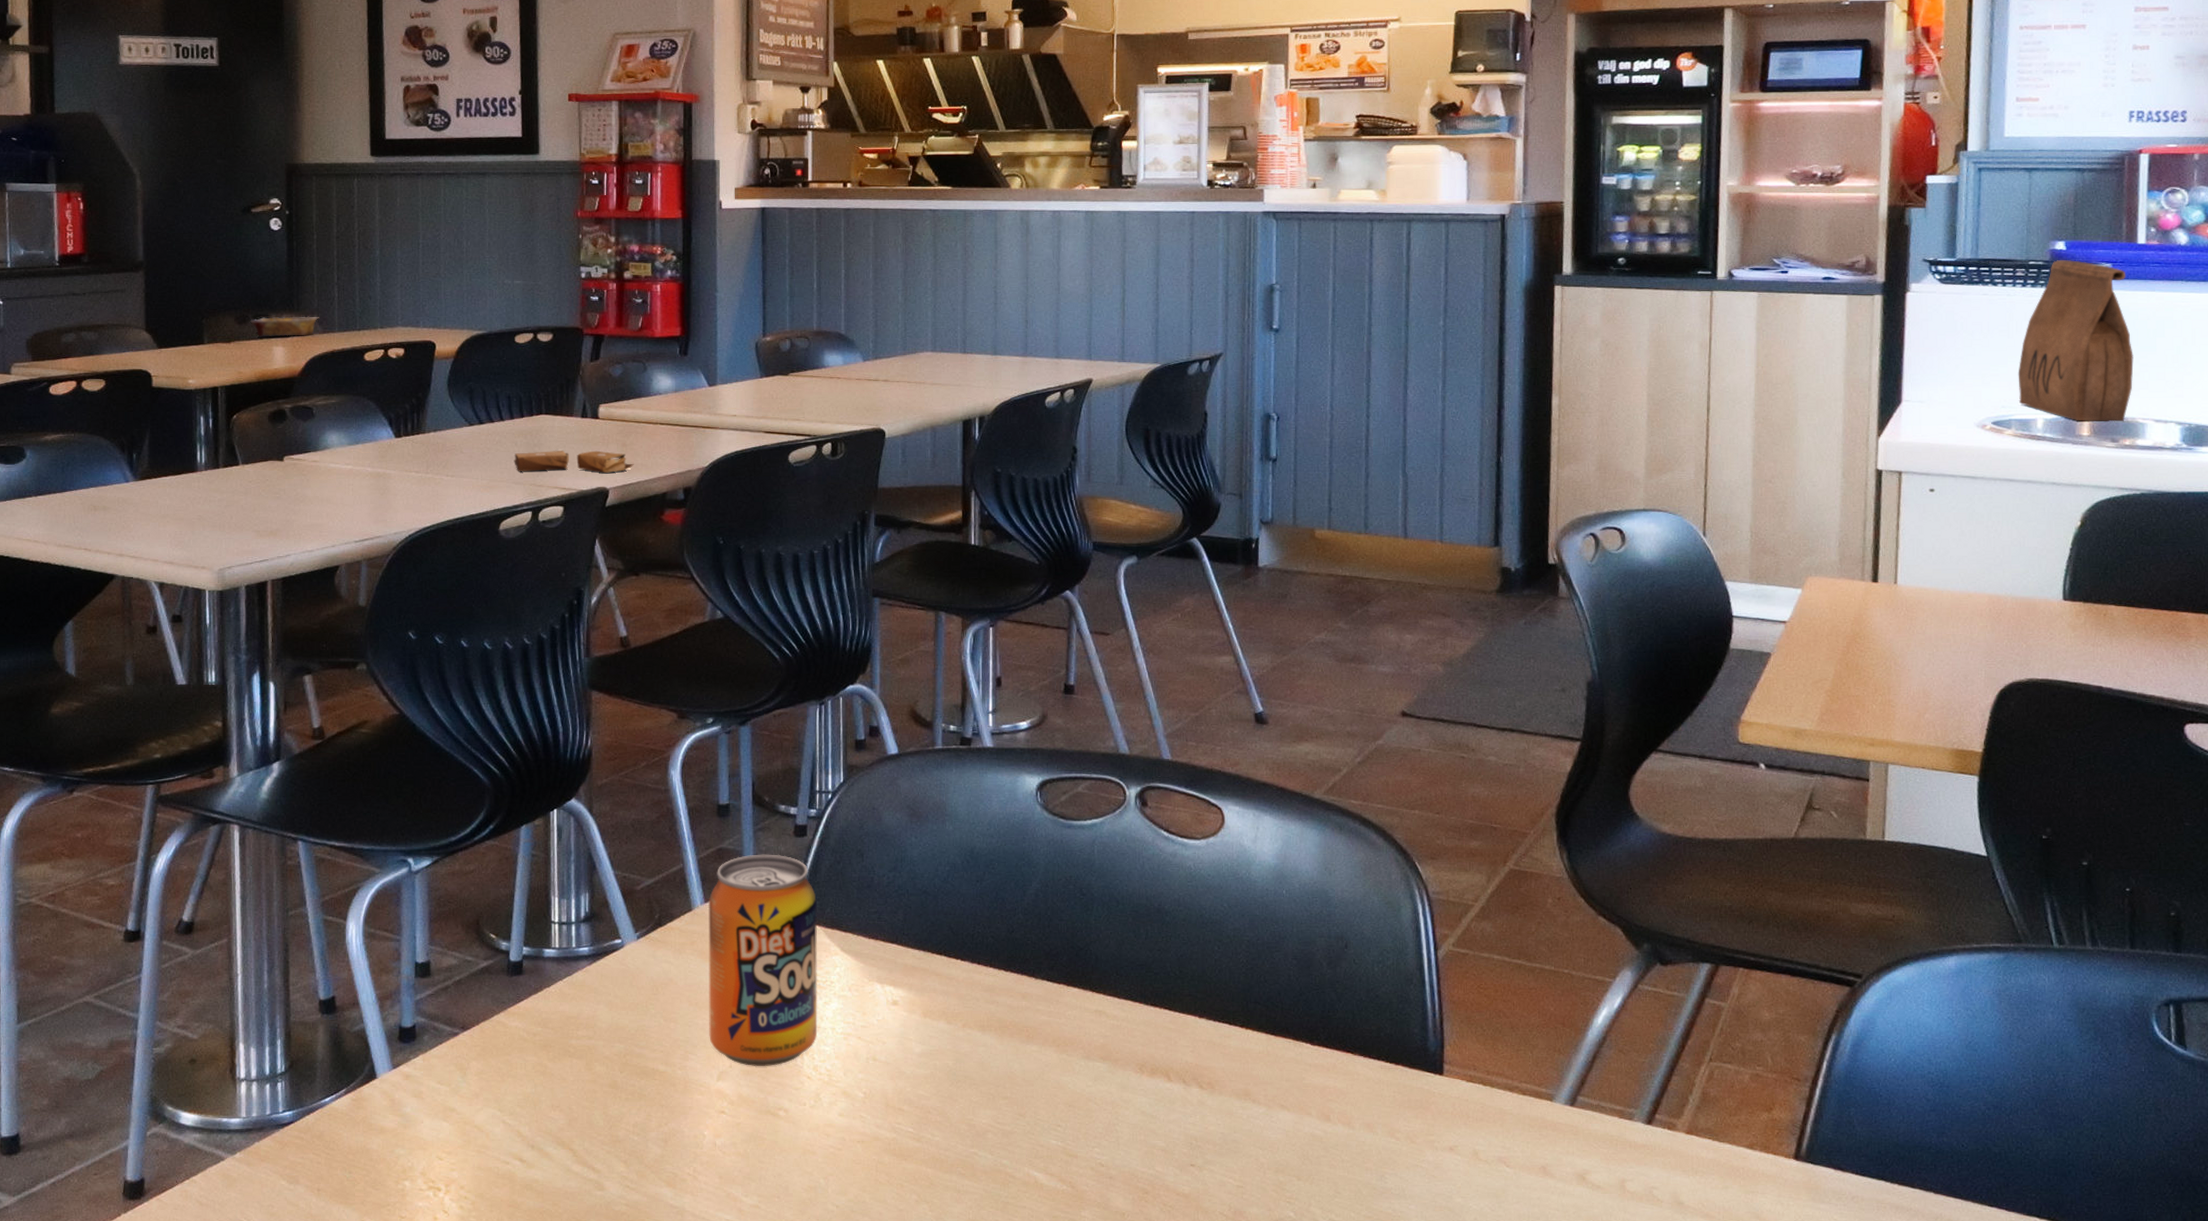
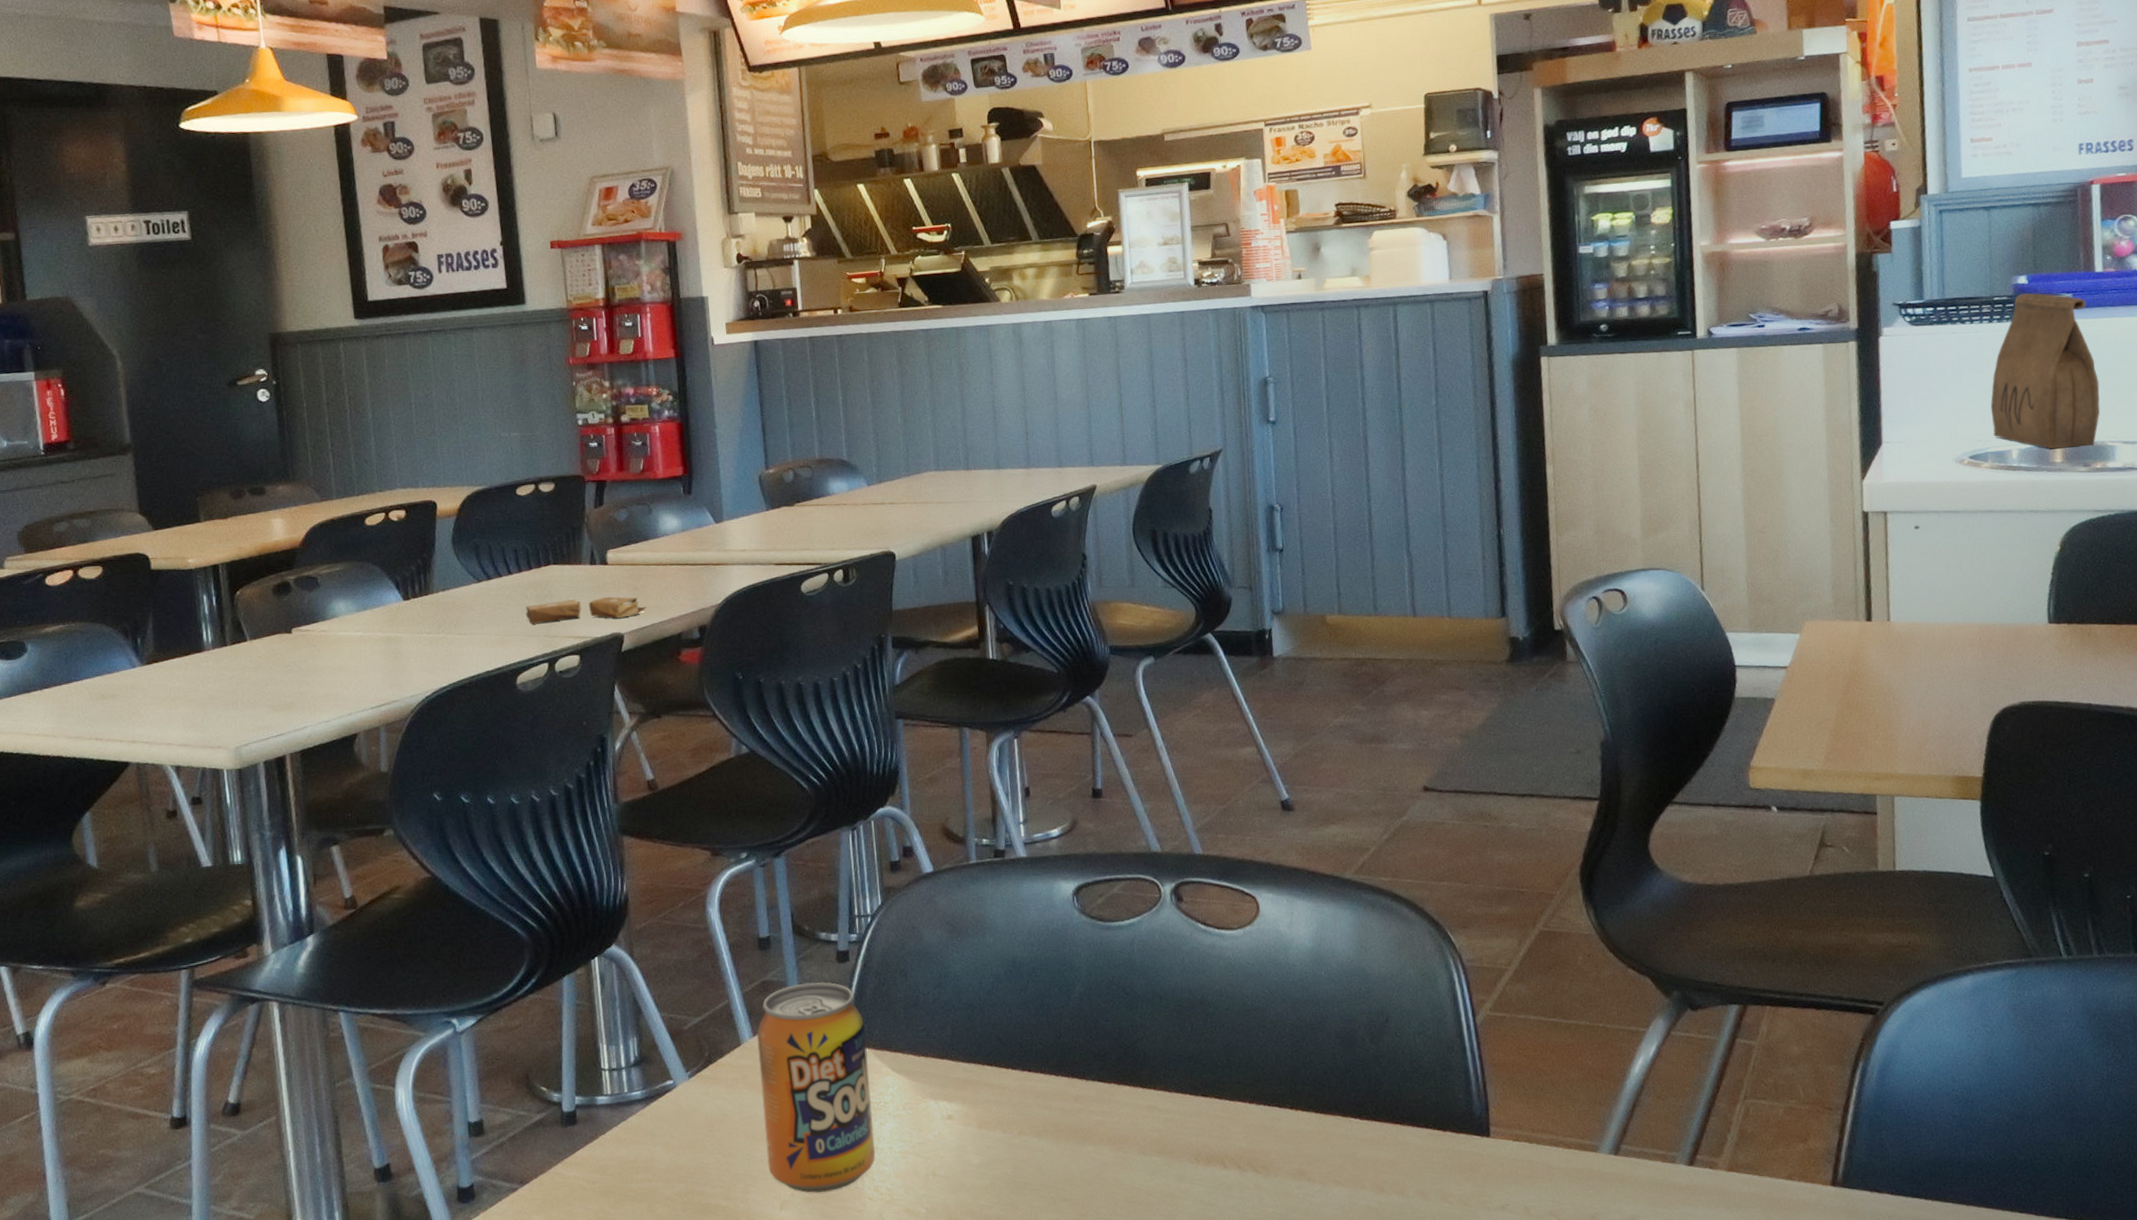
french fries: present [250,316,320,338] -> none [246,485,317,511]

